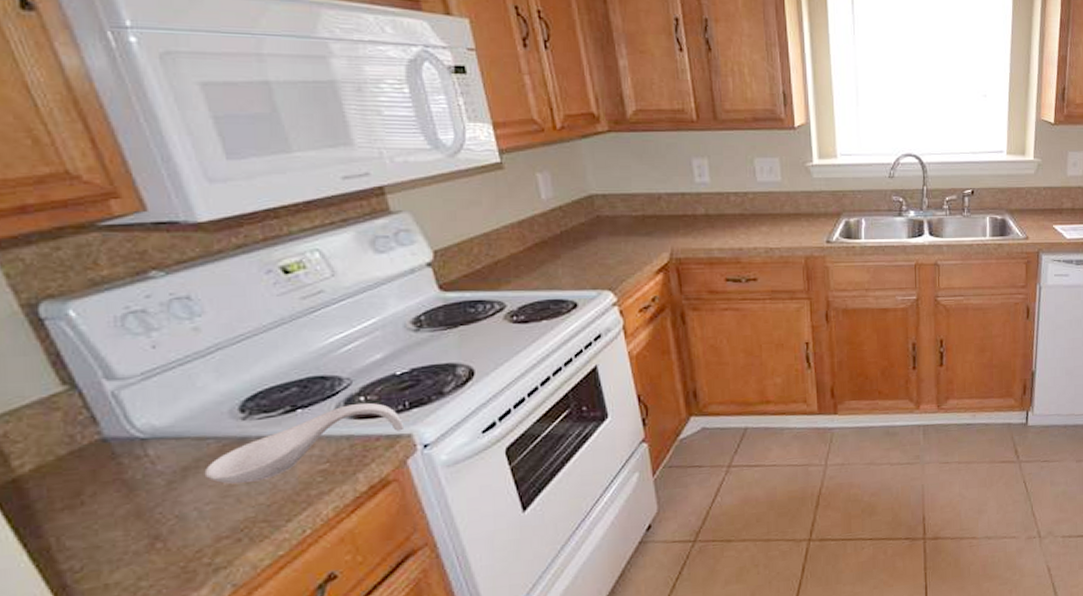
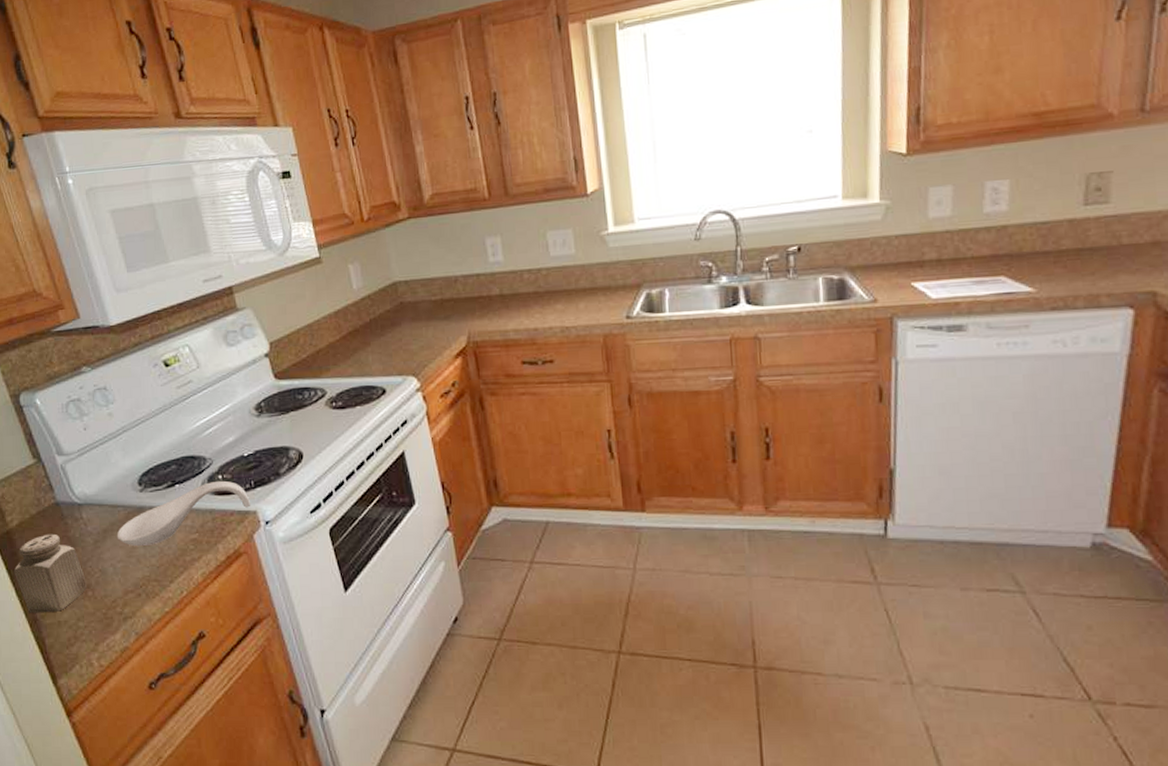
salt shaker: none [25,477,153,580] -> present [14,533,87,613]

